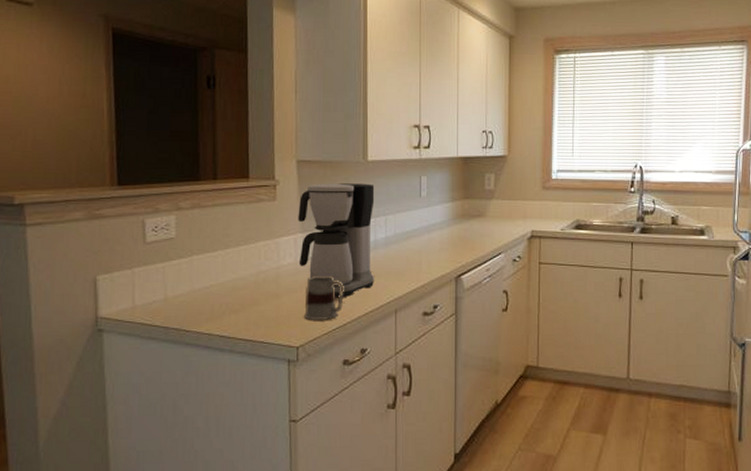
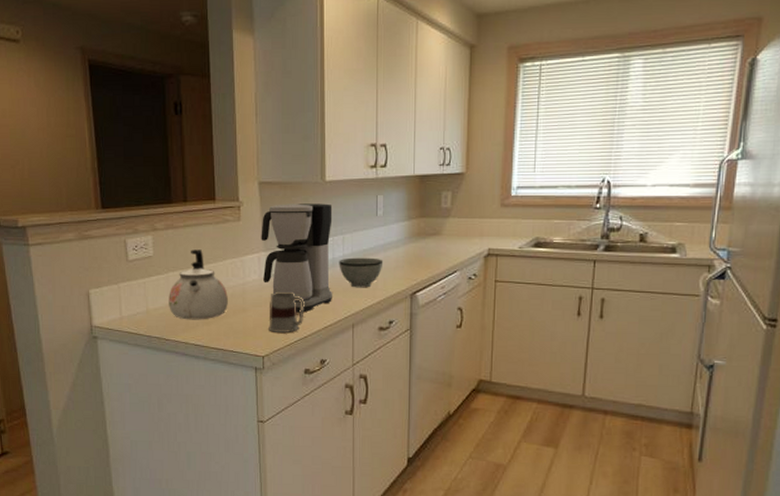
kettle: none [191,231,260,308] -> present [169,250,228,320]
bowl: none [381,239,428,271] -> present [339,257,384,288]

